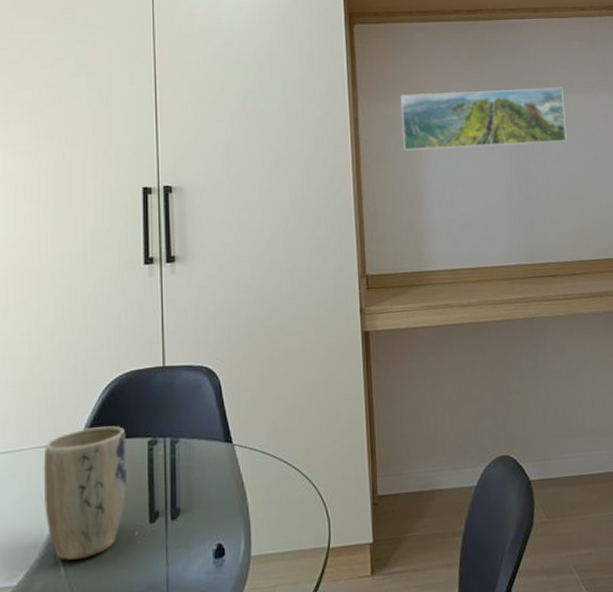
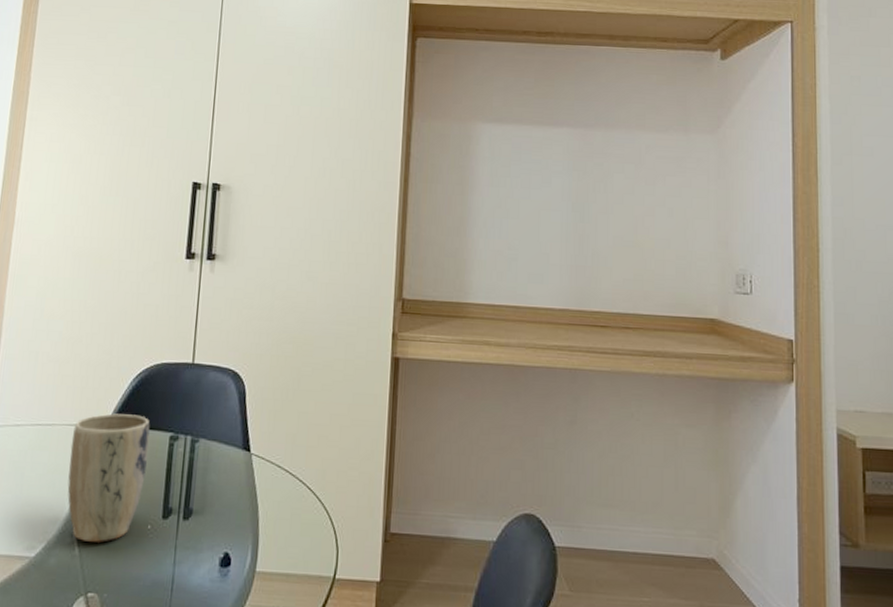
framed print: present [400,87,567,151] -> none [454,114,634,183]

